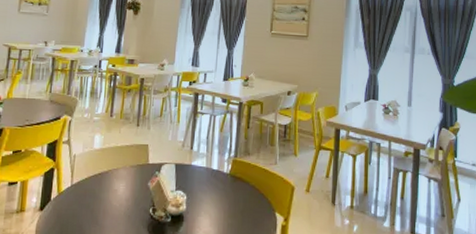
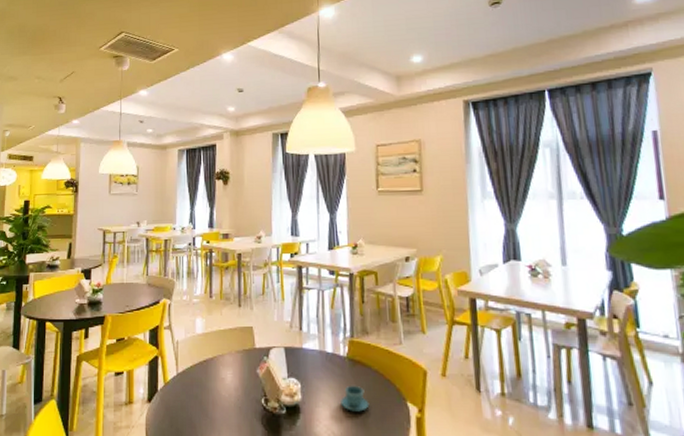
teacup: none [220,197,244,220] -> present [340,385,370,412]

